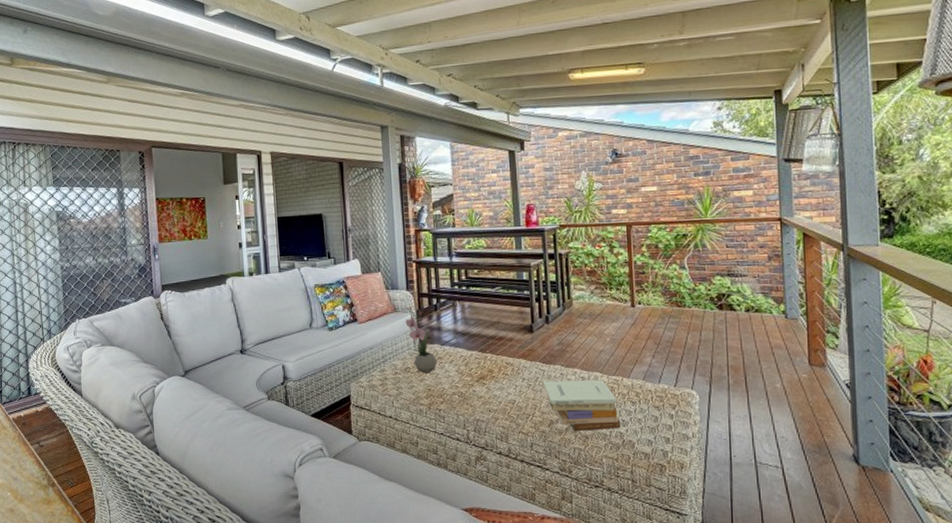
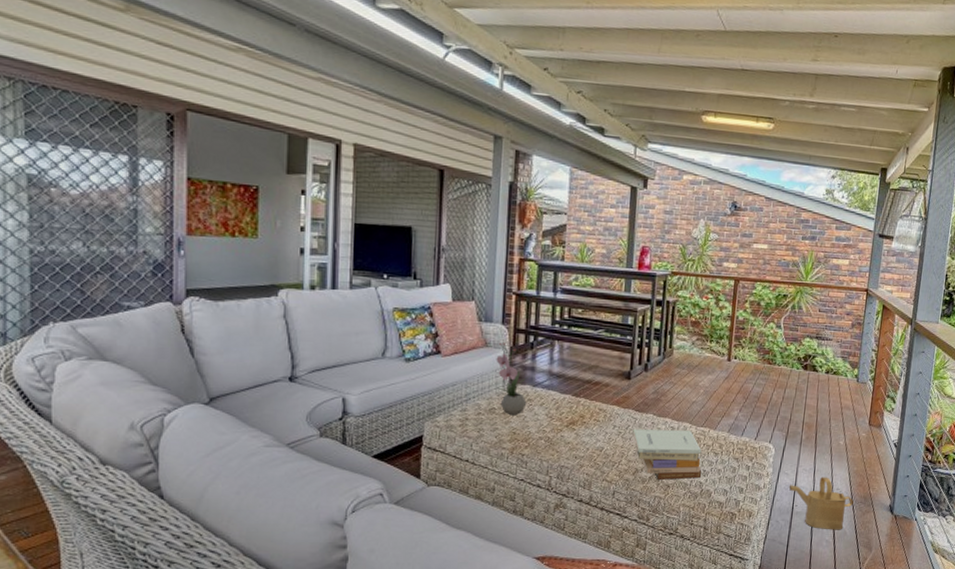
watering can: none [722,424,805,483] -> present [788,477,854,530]

